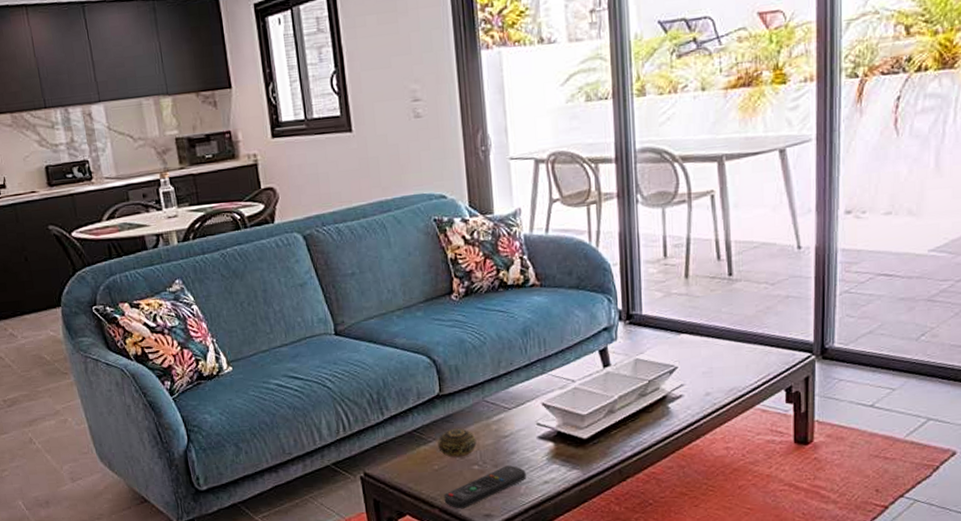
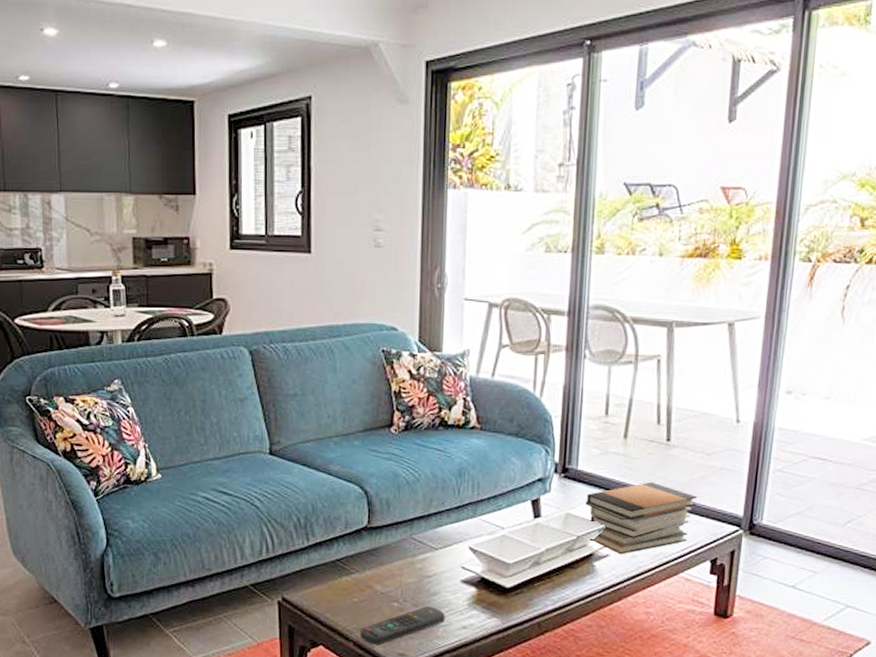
decorative ball: present [438,428,477,458] -> none [360,563,399,593]
book stack: none [653,318,766,394] -> present [585,482,697,555]

